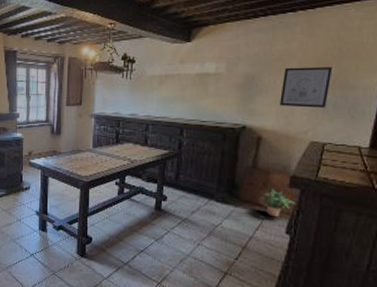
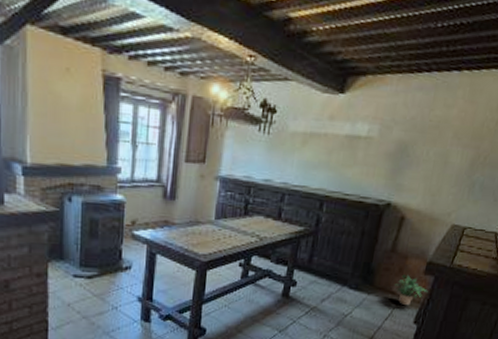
wall art: present [280,66,333,108] -> none [429,137,487,188]

